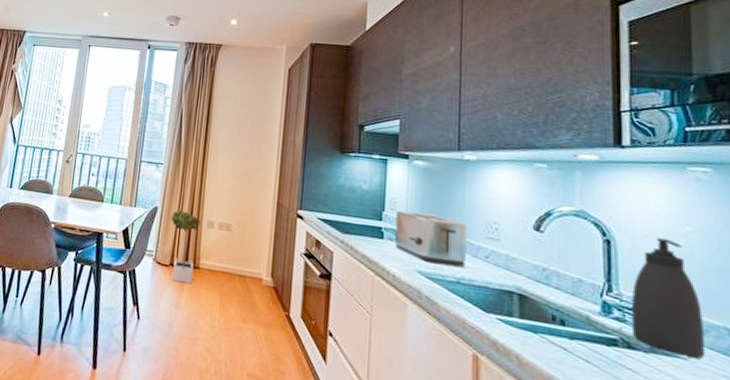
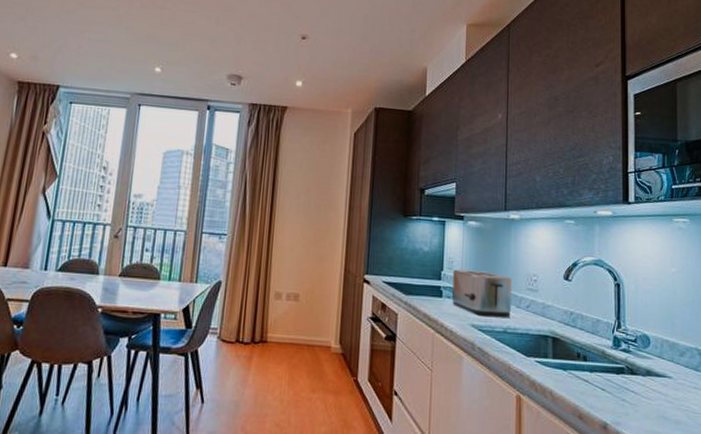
potted tree: present [171,210,200,284] -> none [236,283,267,360]
soap dispenser: present [631,238,706,359] -> none [634,279,684,376]

